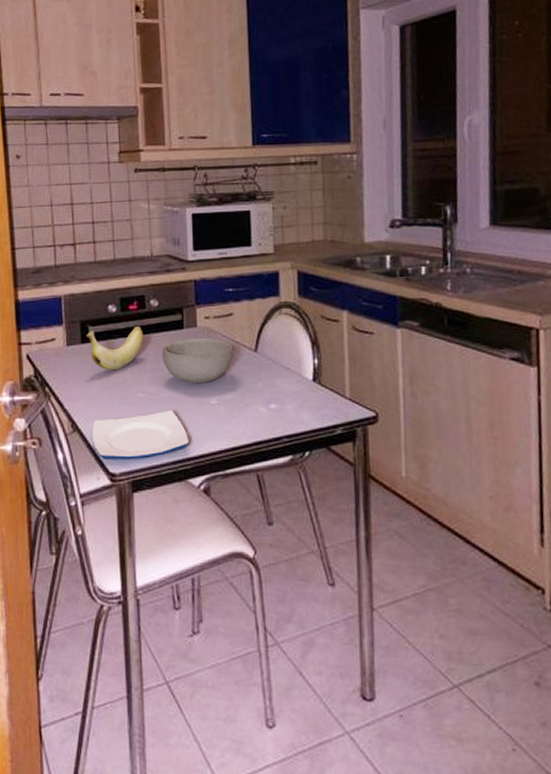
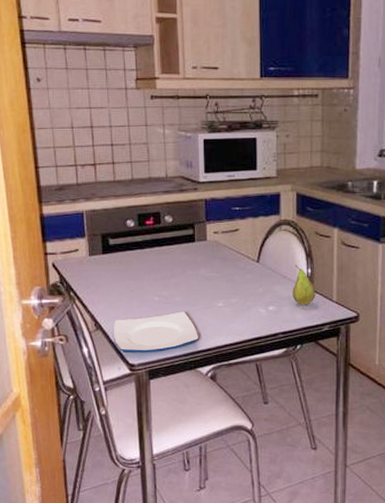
banana: present [86,325,143,371] -> none [107,239,159,278]
bowl: present [161,337,234,384] -> none [175,249,239,289]
fruit: none [297,354,324,403] -> present [292,264,315,305]

